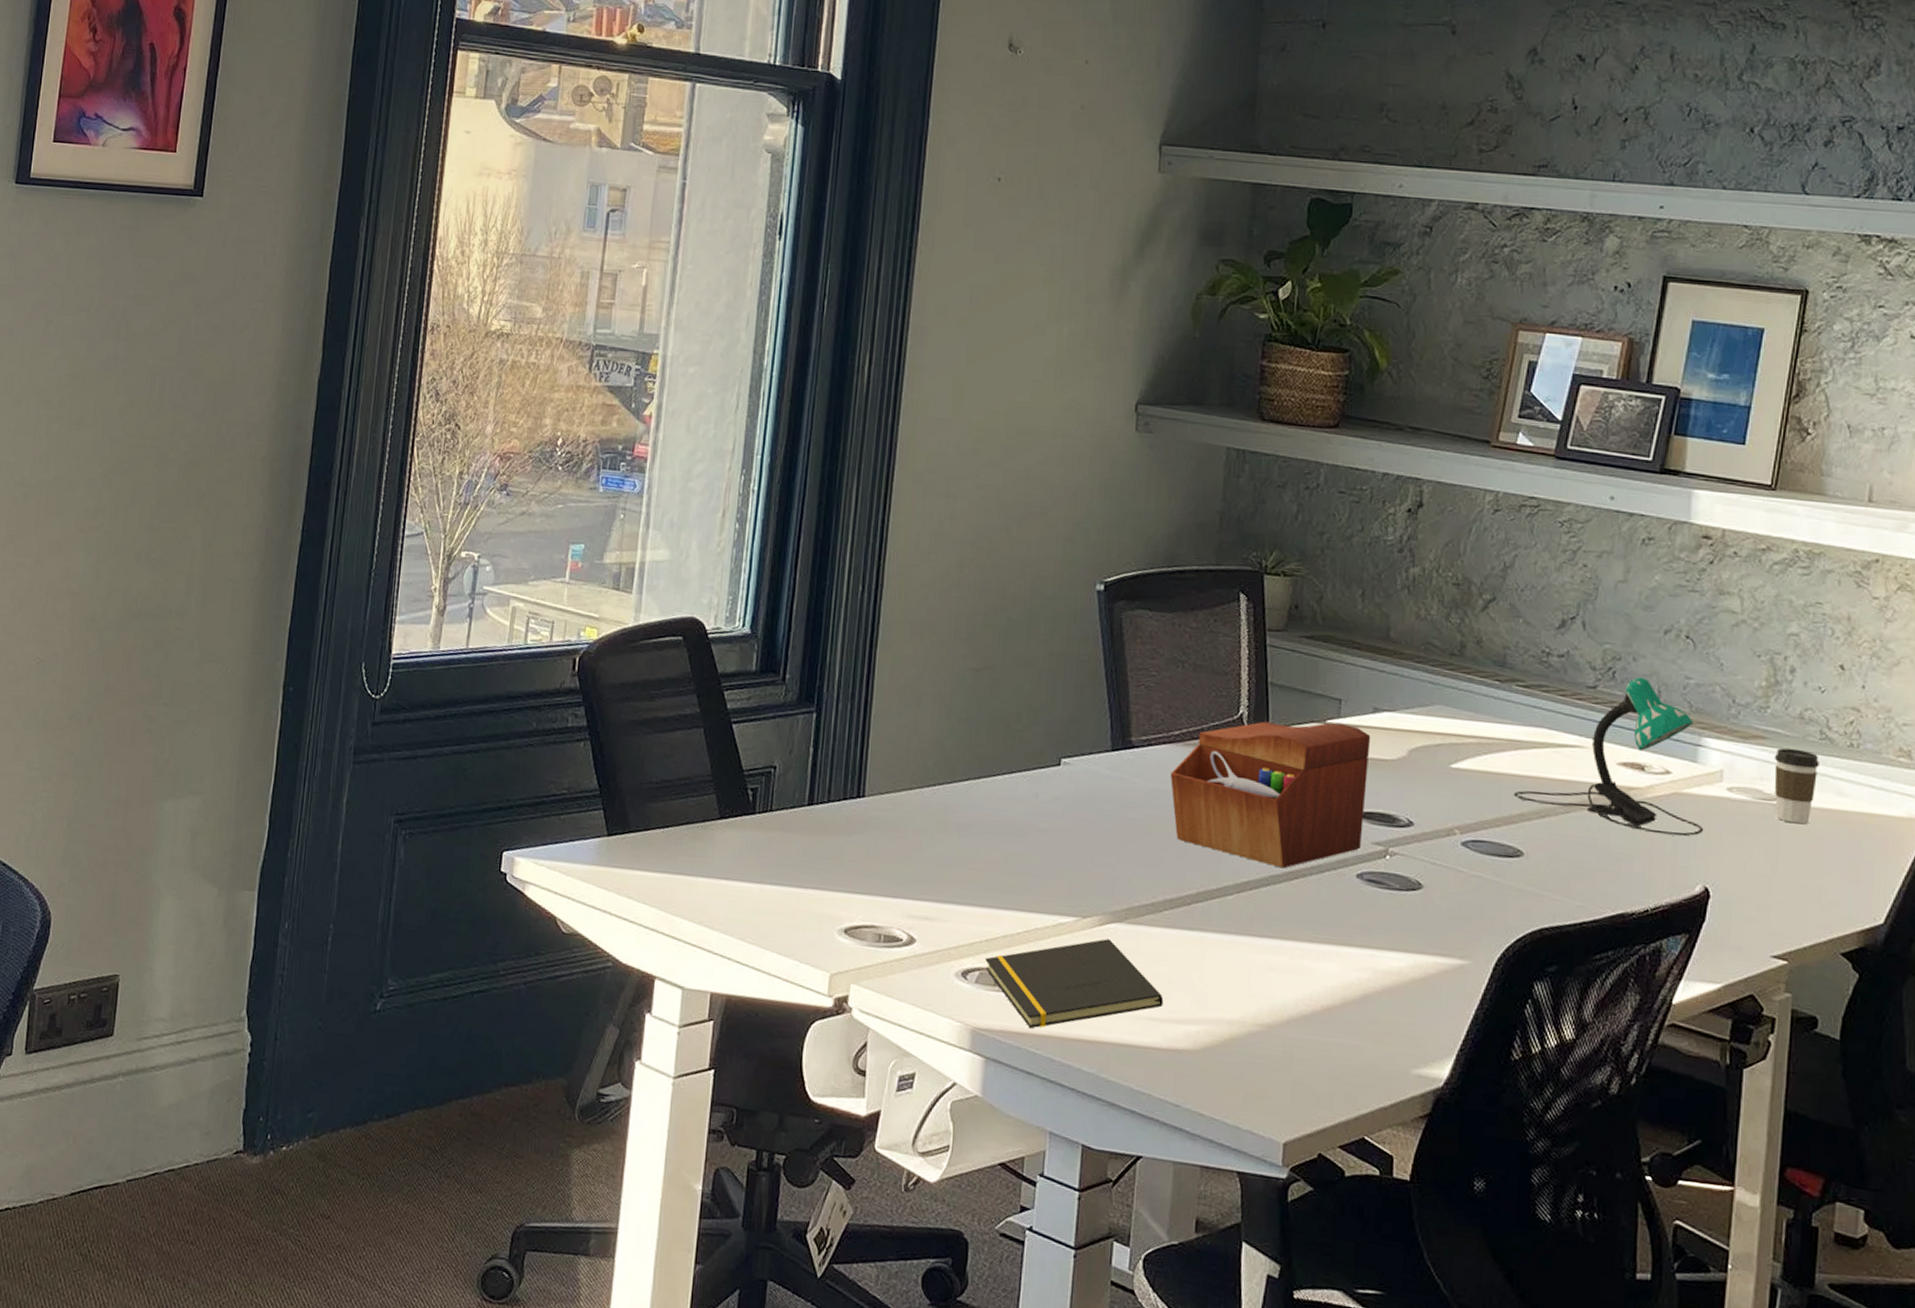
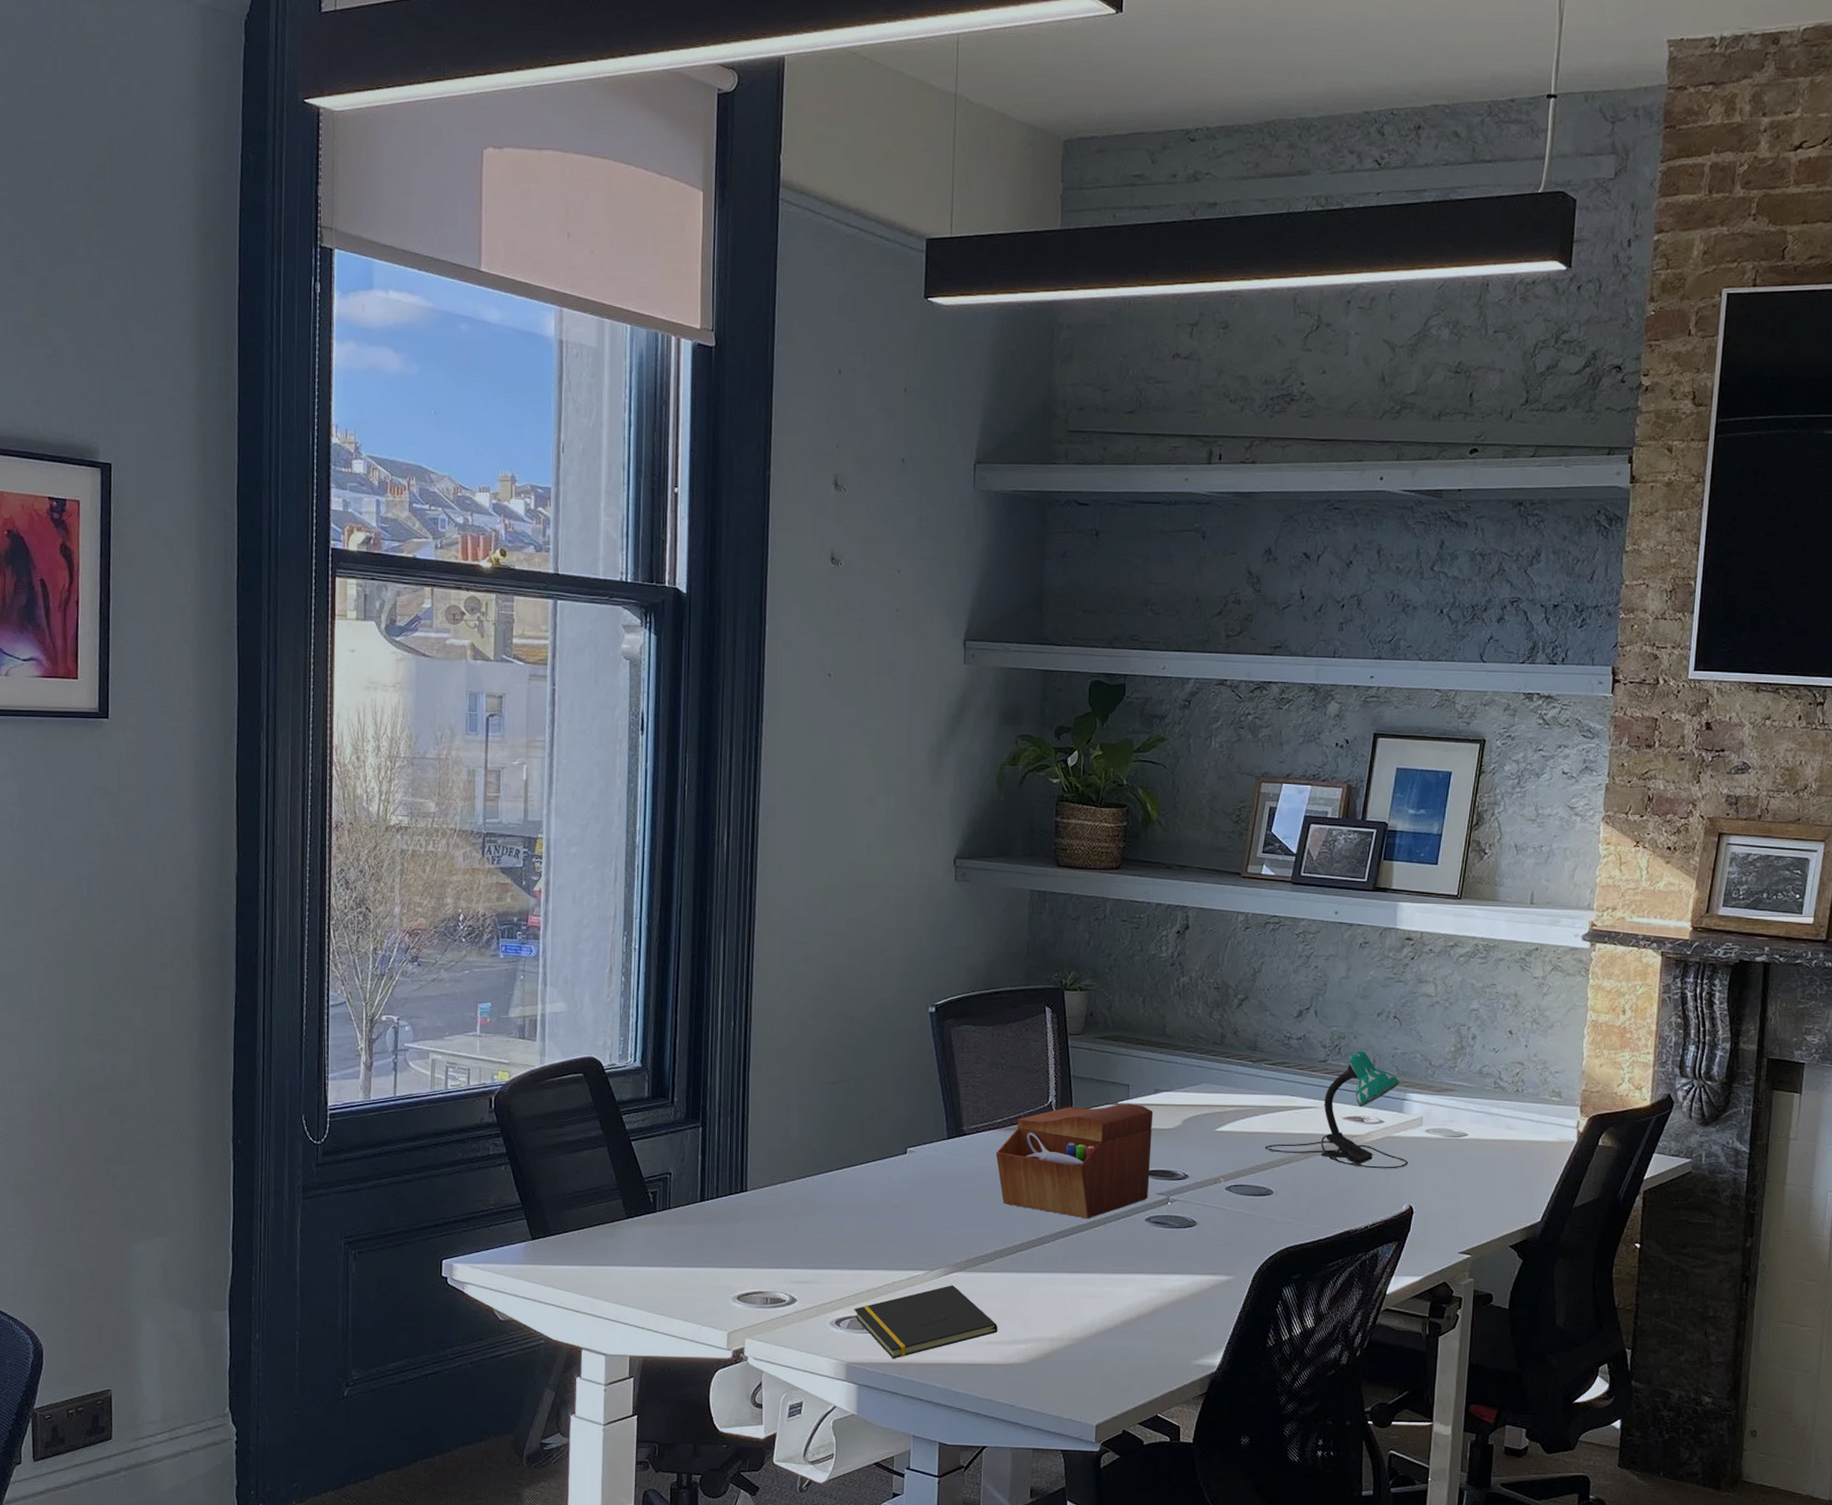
coffee cup: present [1774,748,1819,824] -> none [1460,1096,1494,1153]

